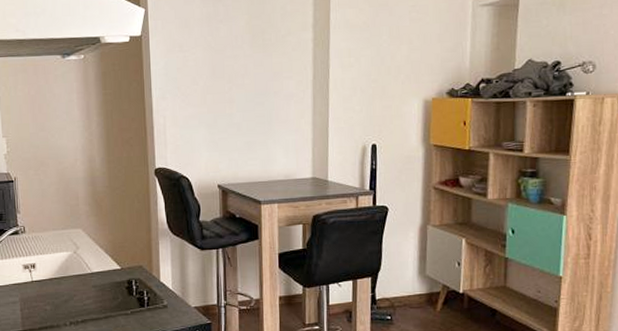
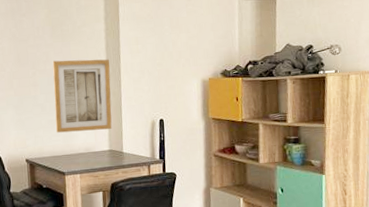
wall art: none [251,73,317,156] -> present [52,59,112,133]

